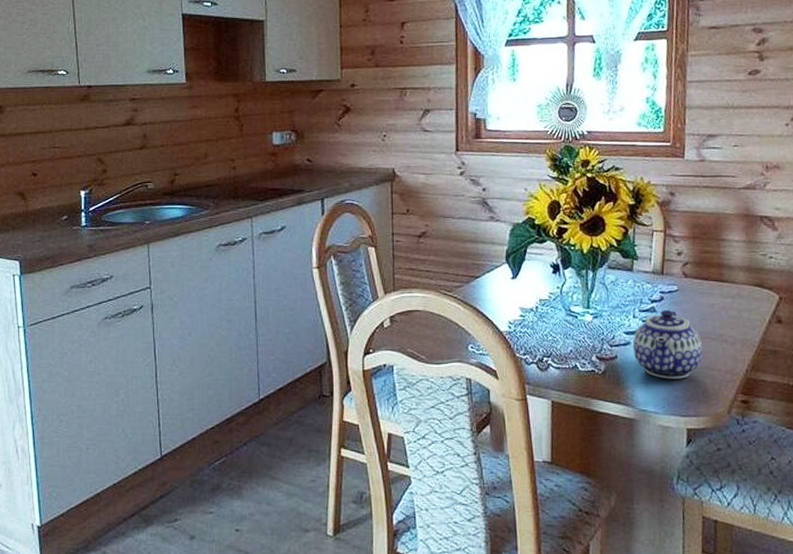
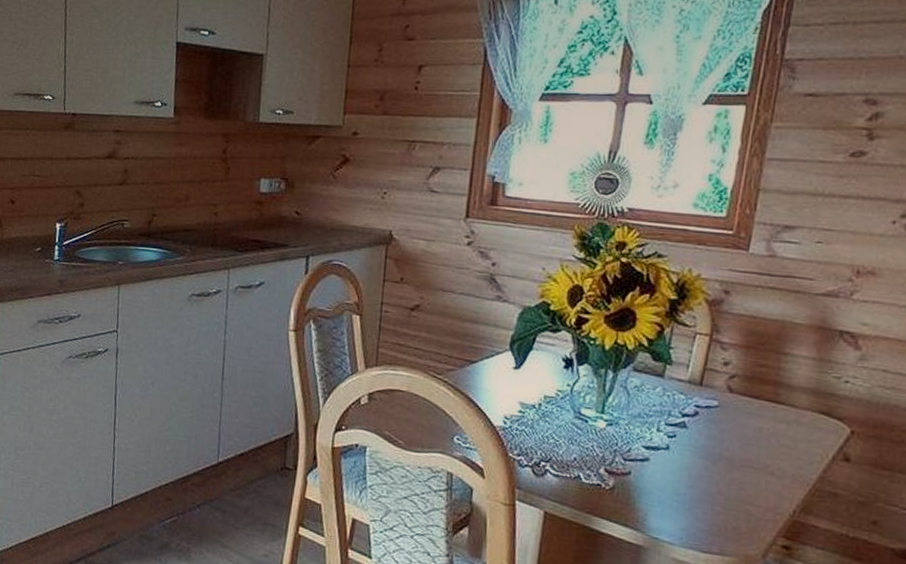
teapot: present [632,309,702,379] -> none [651,426,740,510]

